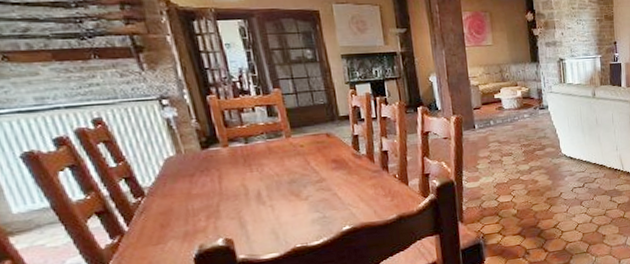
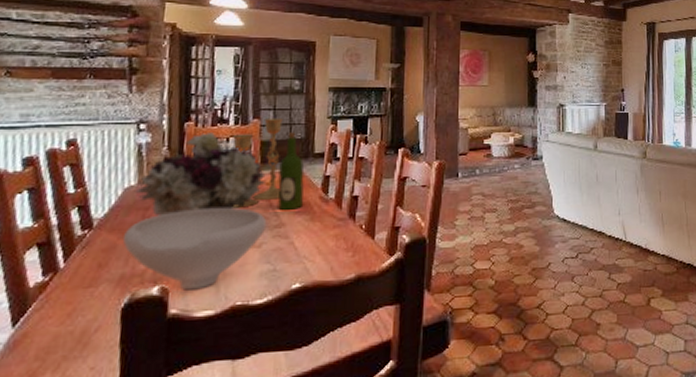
flower arrangement: none [174,102,299,181] -> present [133,131,266,217]
bowl: none [176,168,309,240] -> present [122,208,267,290]
candlestick: none [258,86,316,169] -> present [232,118,283,208]
wine bottle: none [308,98,339,169] -> present [278,132,305,211]

